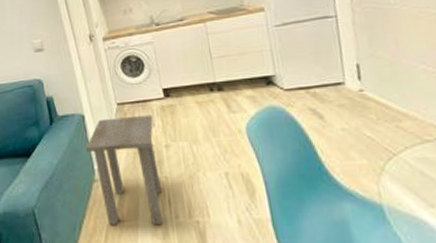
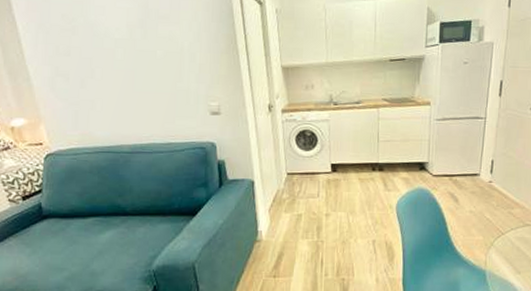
side table: present [85,114,163,226] -> none [251,186,319,281]

